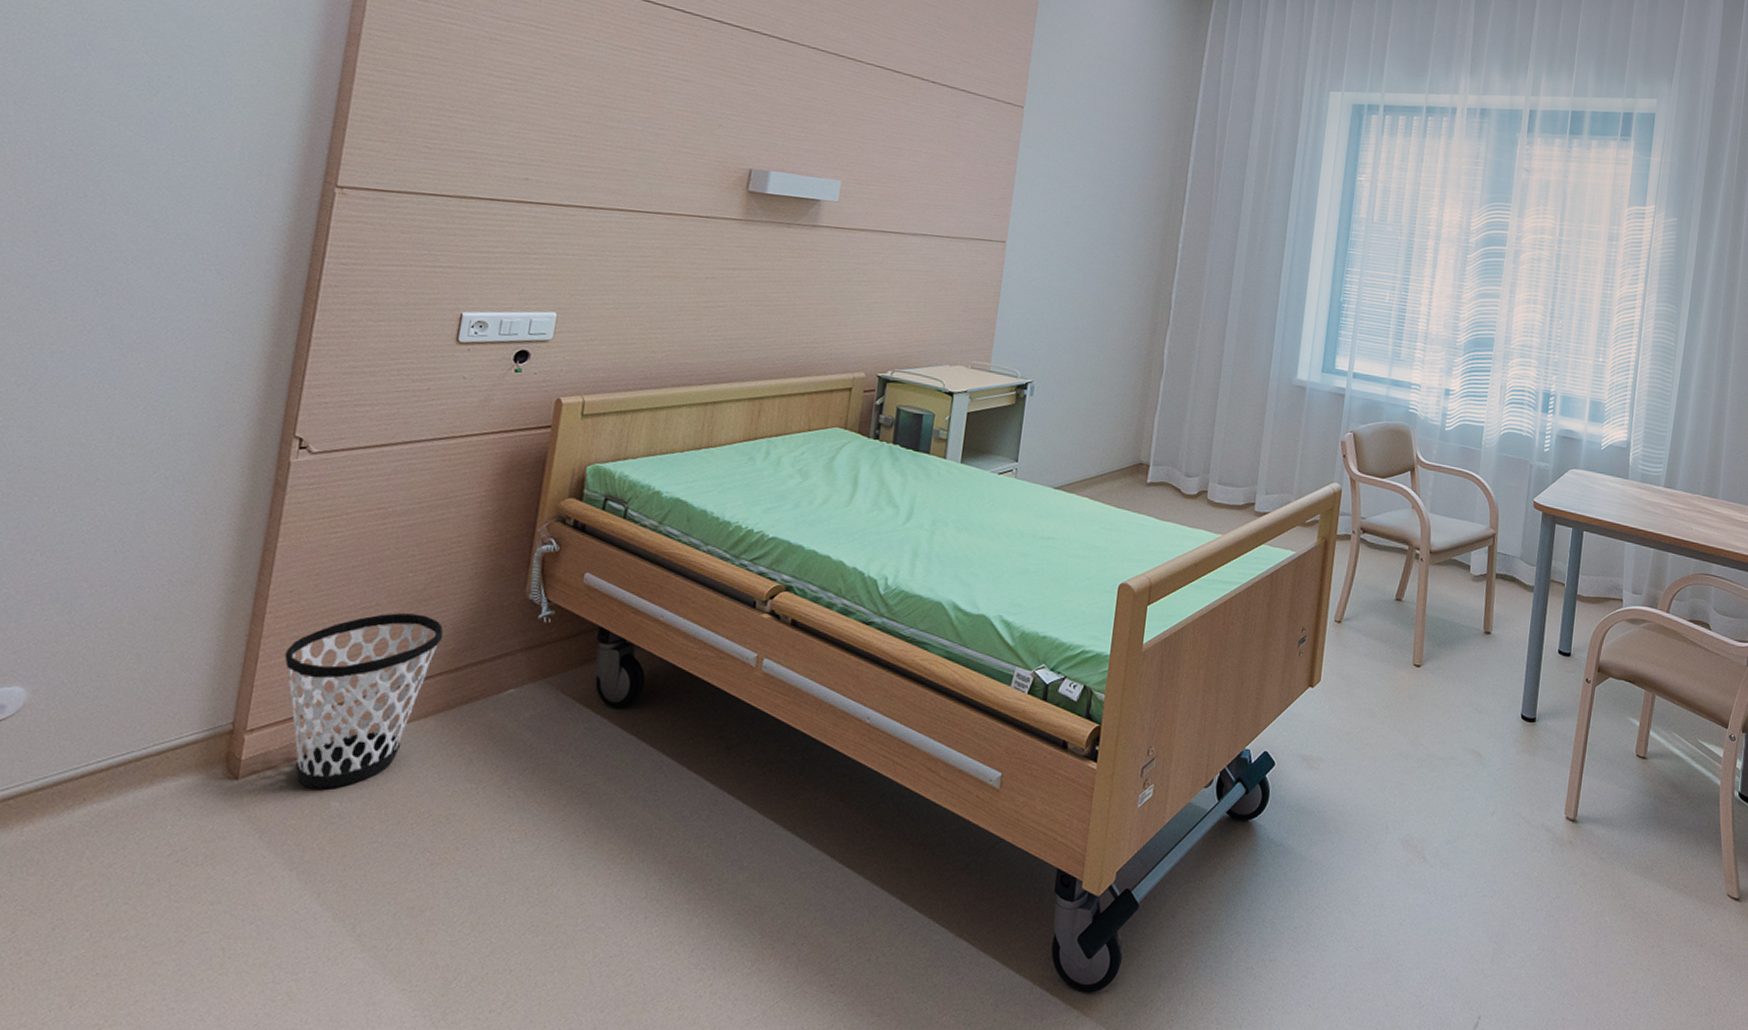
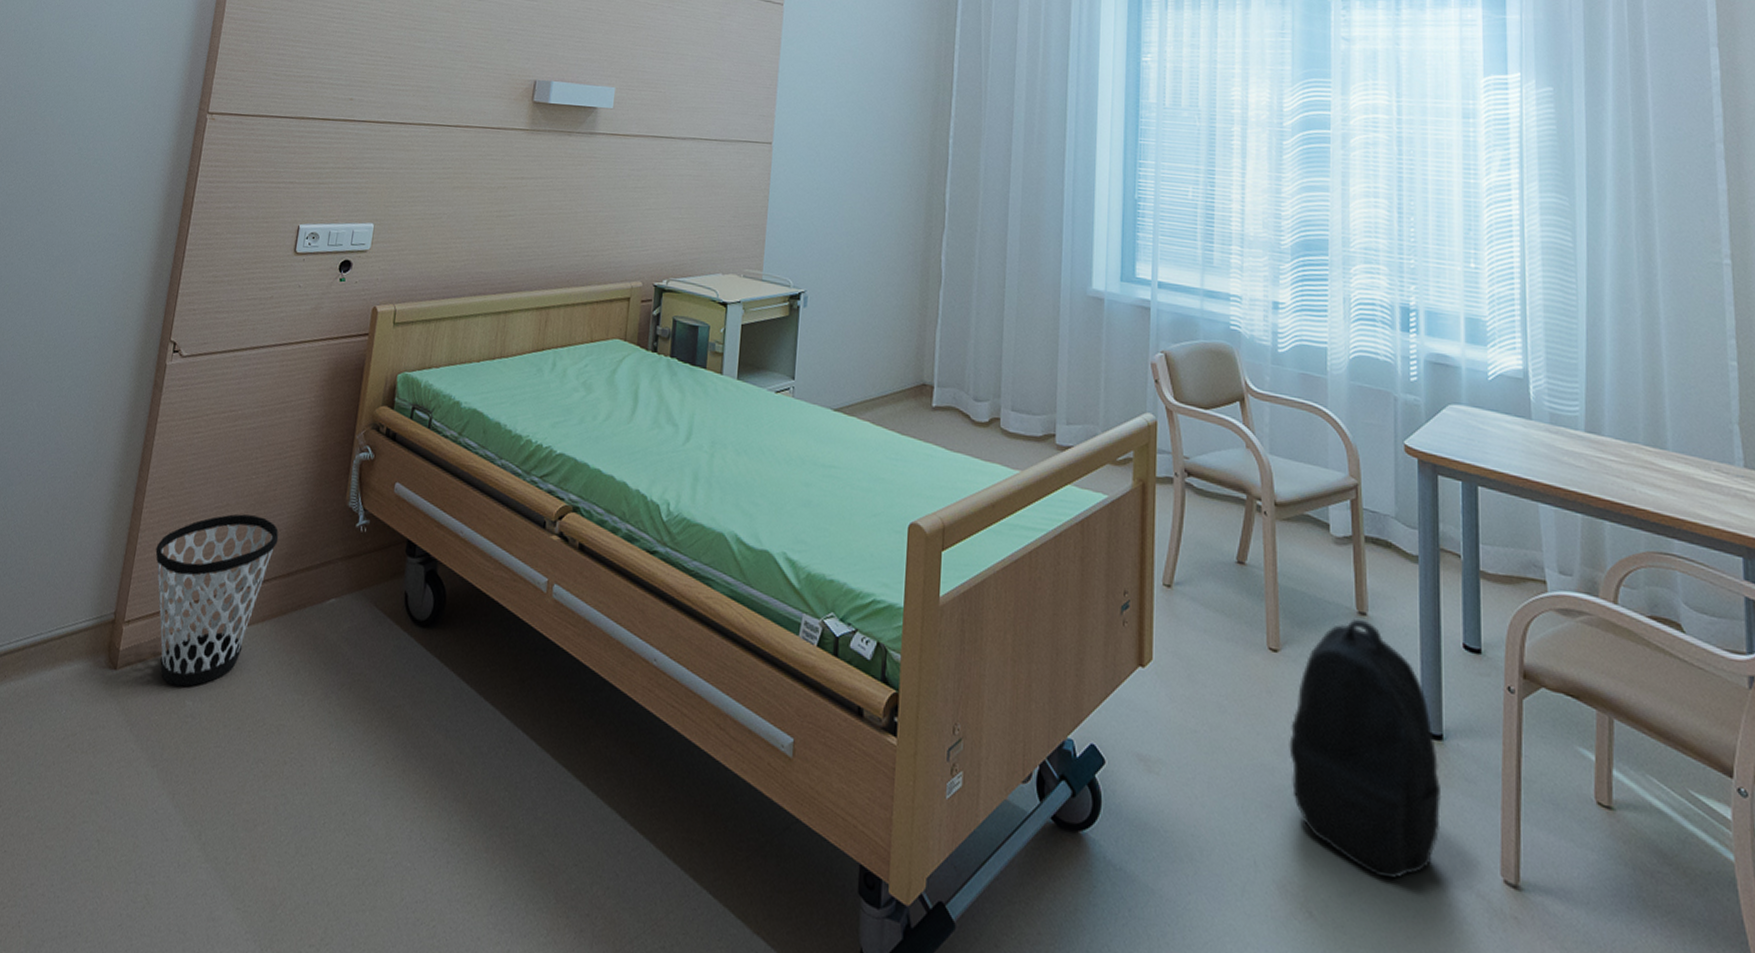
backpack: none [1420,636,1530,827] -> present [1289,618,1442,880]

